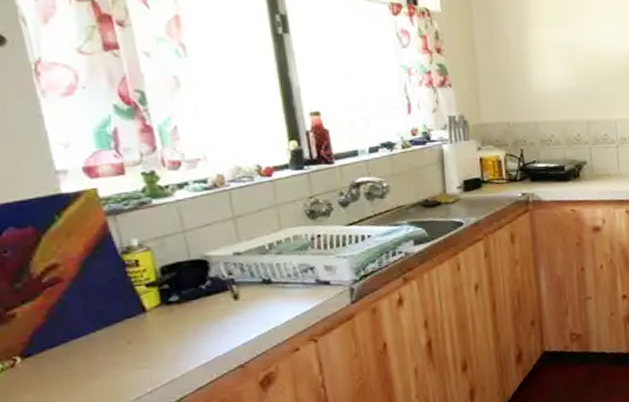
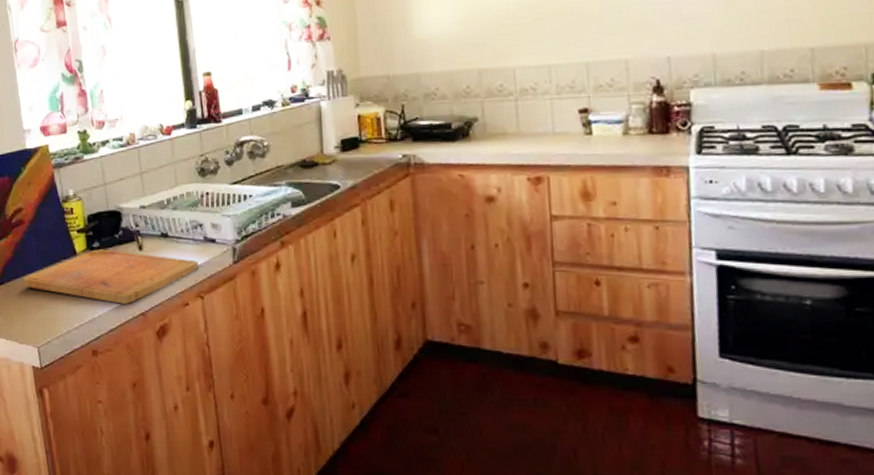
cutting board: none [64,302,311,360] -> present [23,249,199,304]

